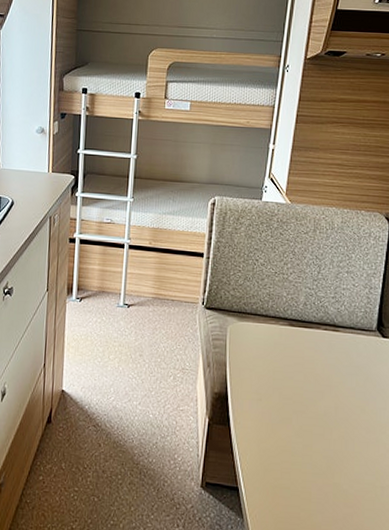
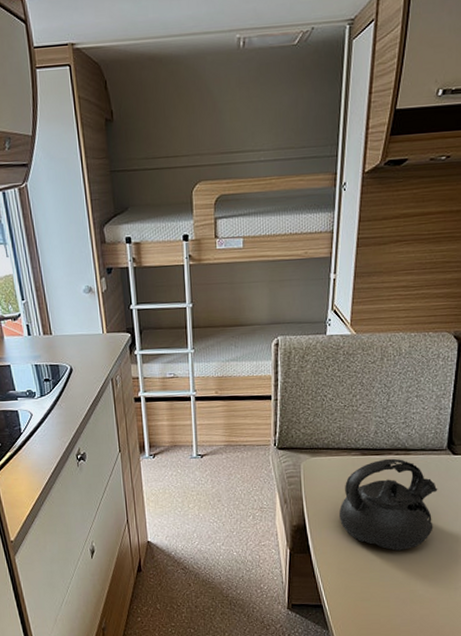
teapot: none [263,332,366,436] -> present [339,458,438,551]

